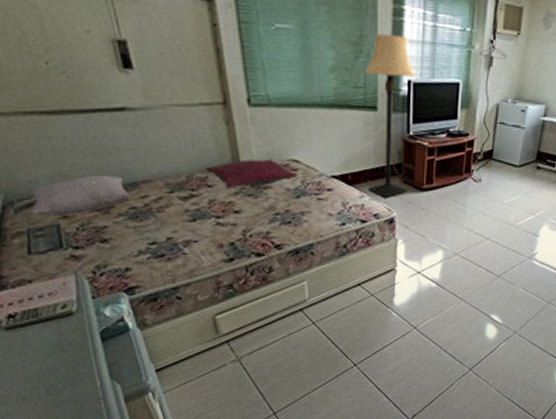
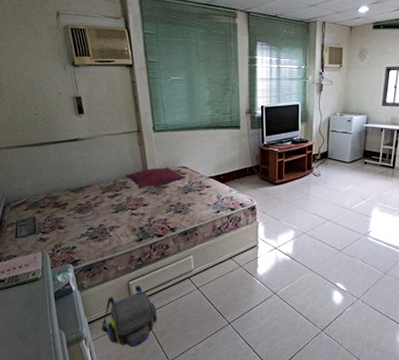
pillow: present [30,174,132,217] -> none [19,183,79,212]
shoulder bag: none [176,320,258,399] -> present [102,285,158,347]
lamp: present [363,34,416,198] -> none [230,76,267,191]

